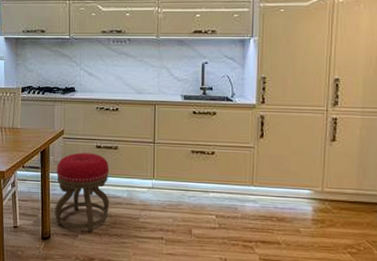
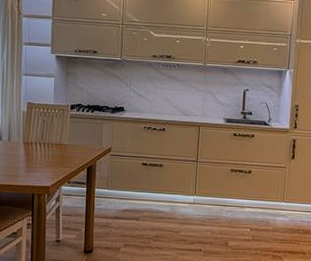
stool: present [55,152,110,232] -> none [98,169,154,246]

